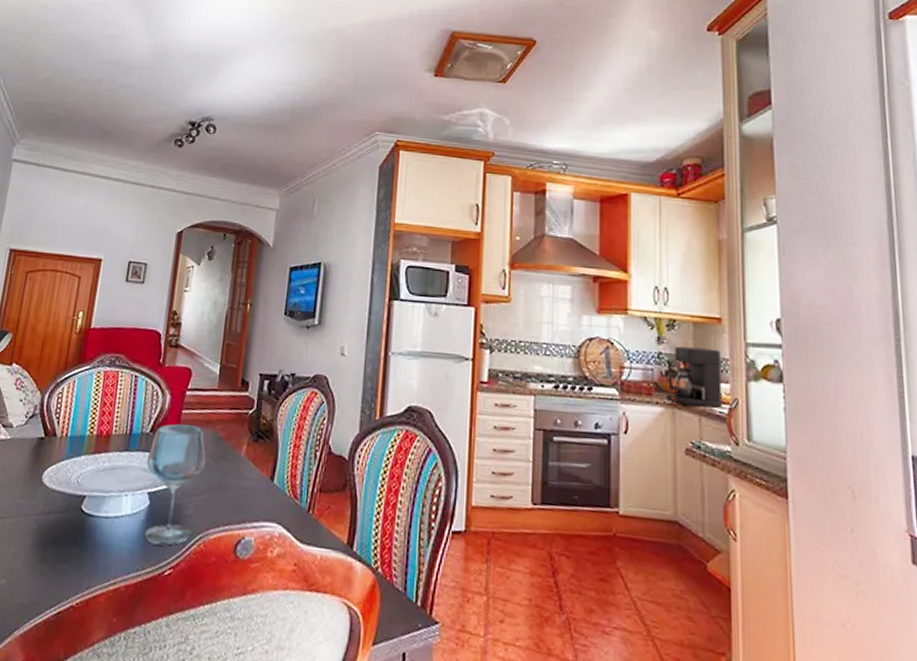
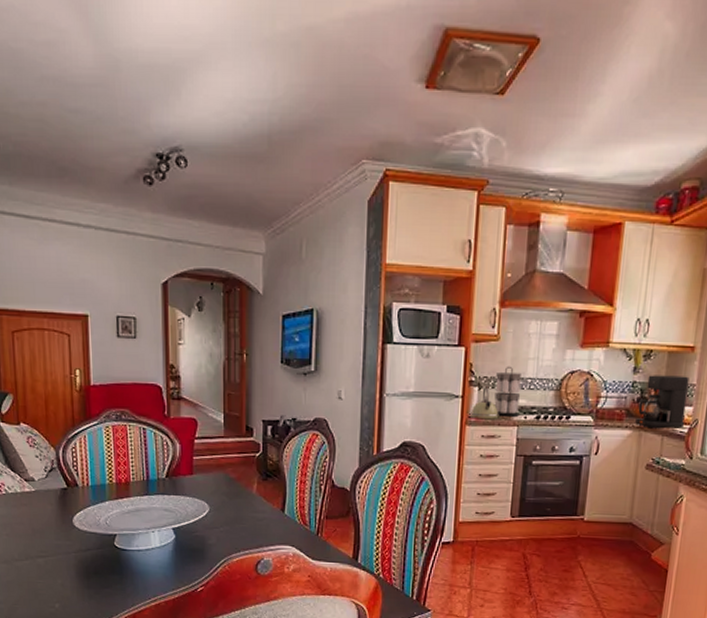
wine glass: present [144,424,206,546] -> none [166,469,221,569]
kettle: none [480,348,514,388] -> present [469,385,499,420]
spice rack: none [508,329,536,386] -> present [494,365,521,418]

